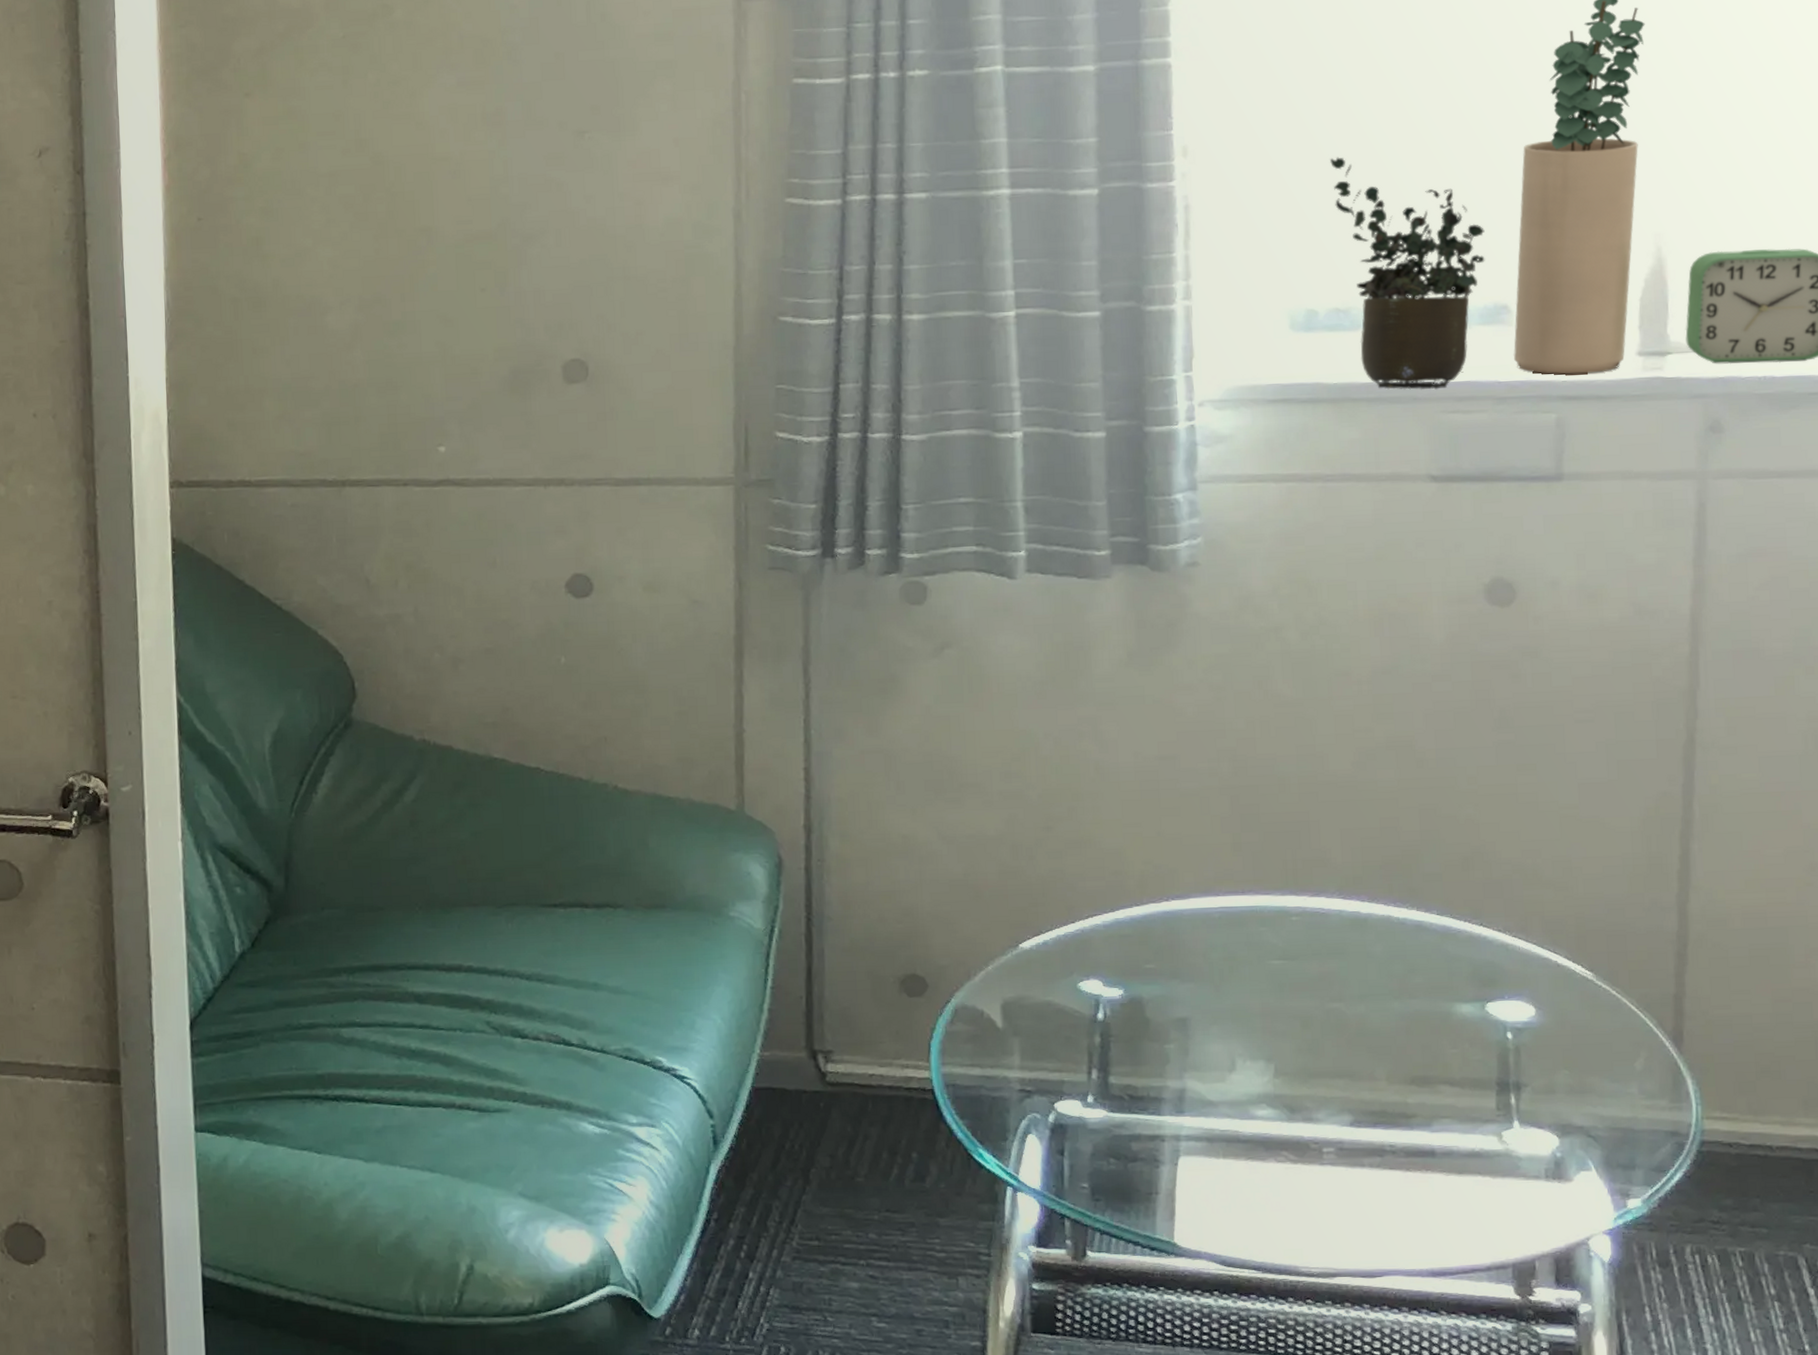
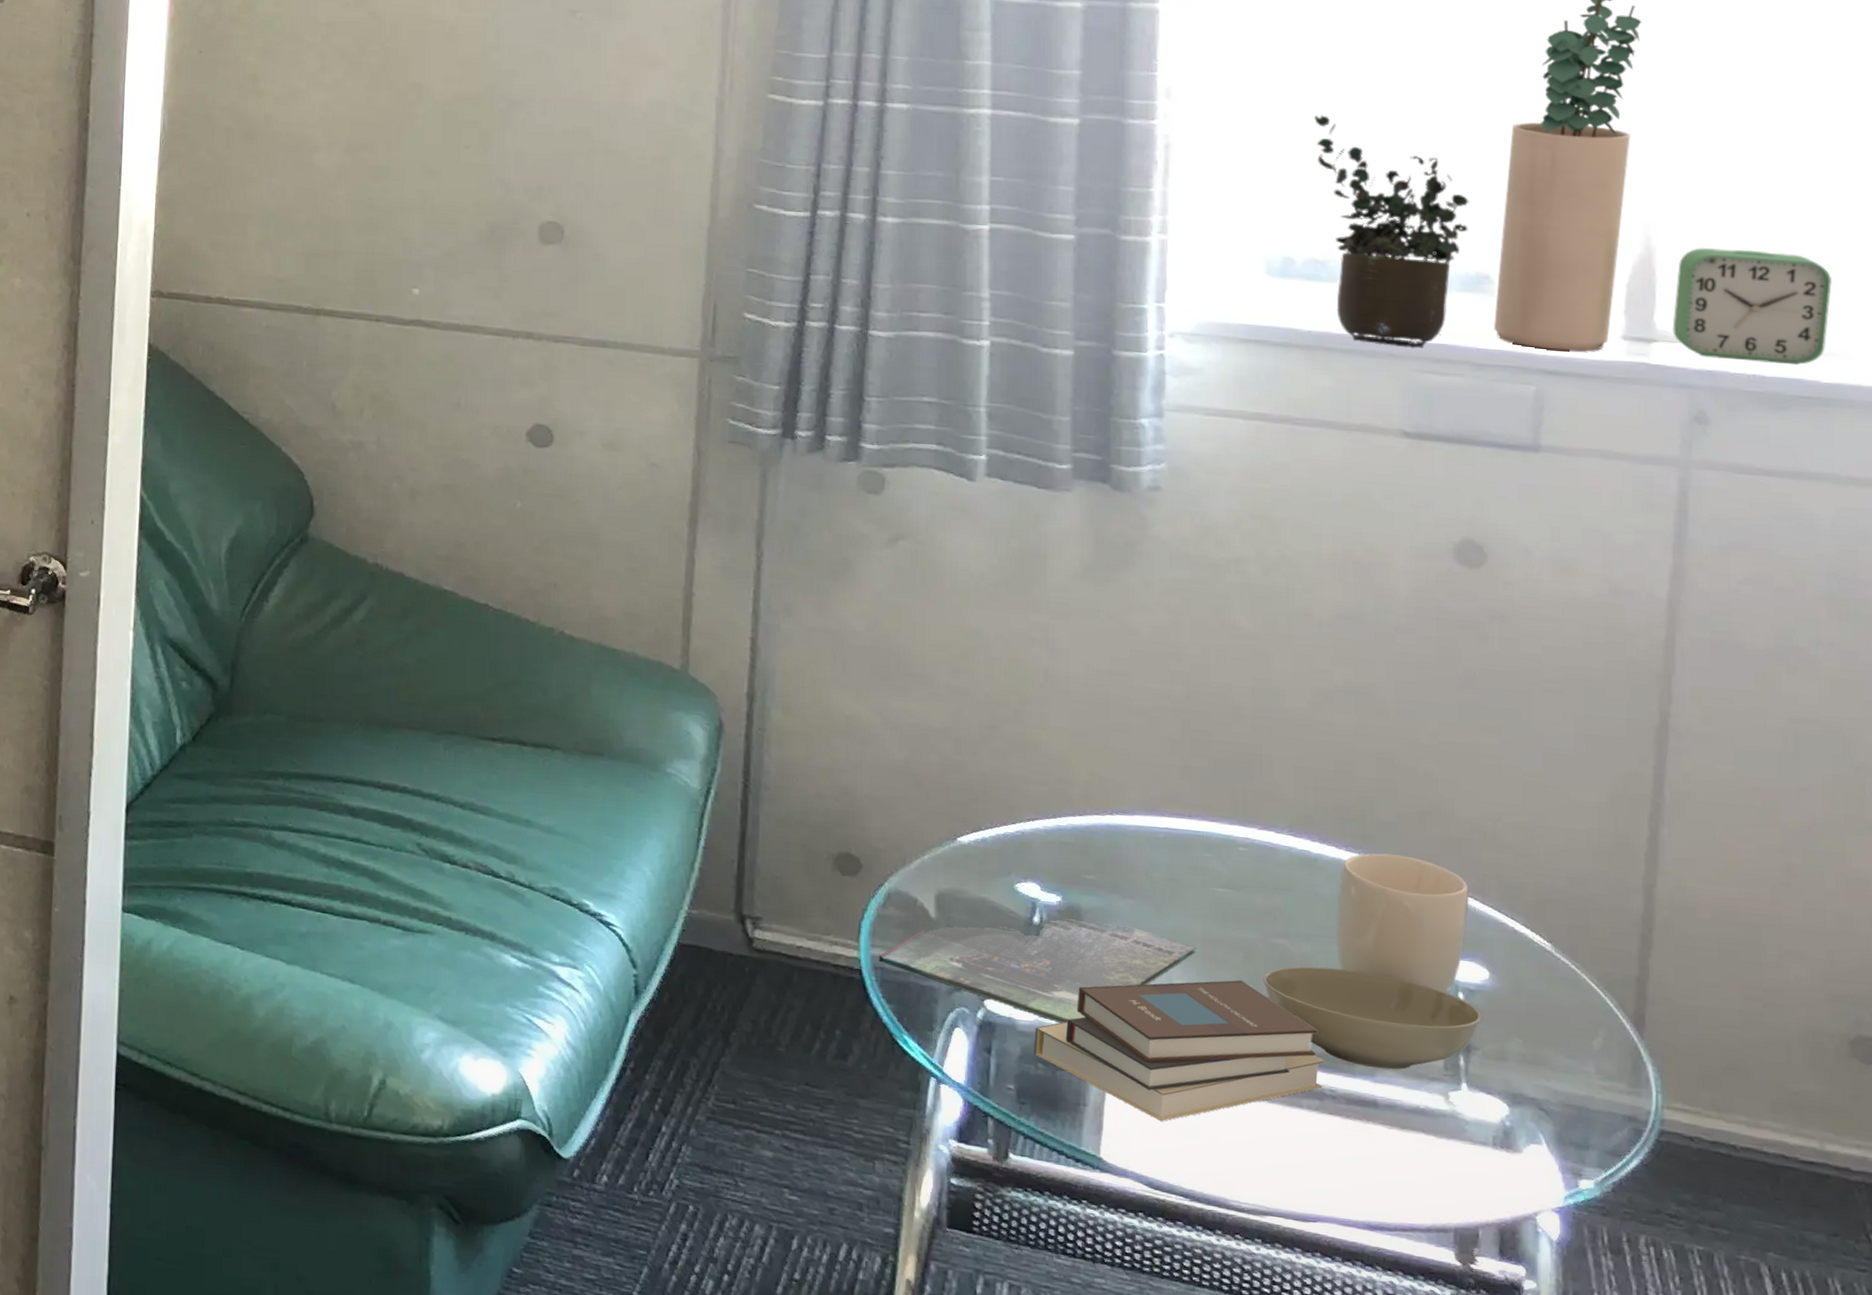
magazine: none [949,1009,1256,1115] -> present [878,918,1197,1023]
books: none [1104,1049,1383,1199] -> present [1033,980,1324,1121]
bowl: none [1320,1024,1531,1118] -> present [1262,966,1483,1070]
cup: none [1388,904,1513,1036] -> present [1336,853,1469,994]

